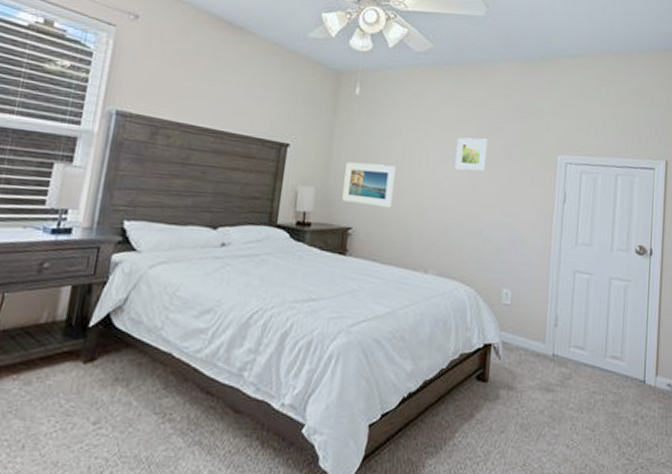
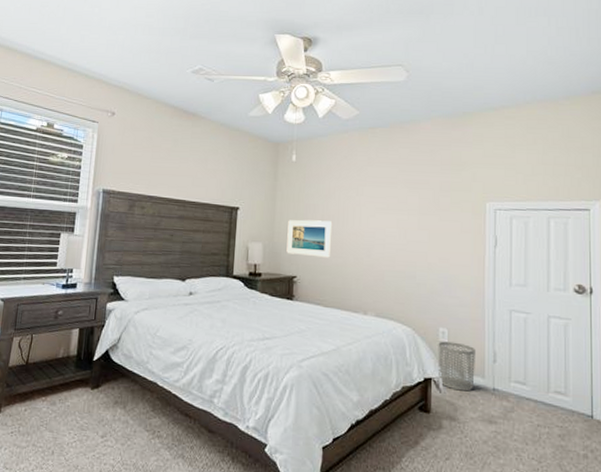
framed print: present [455,137,488,171] -> none [386,191,416,222]
waste bin: none [498,303,538,358] -> present [438,341,475,392]

